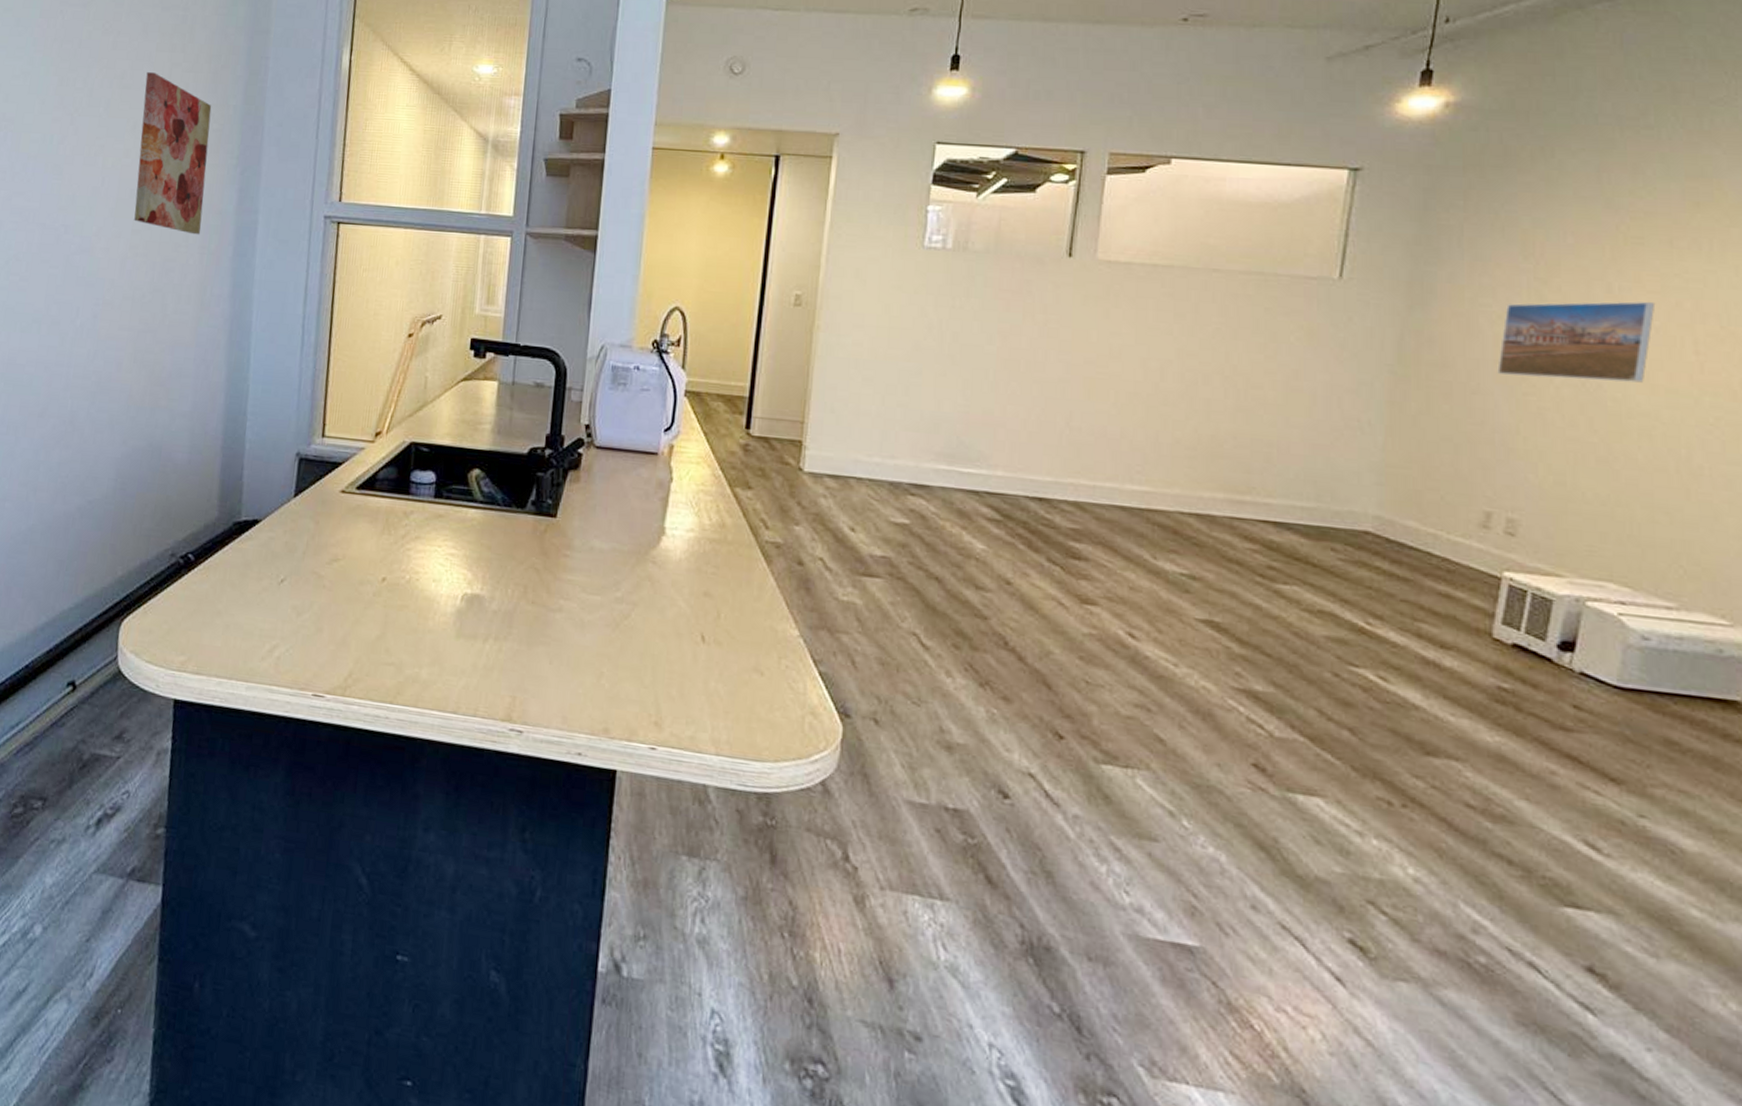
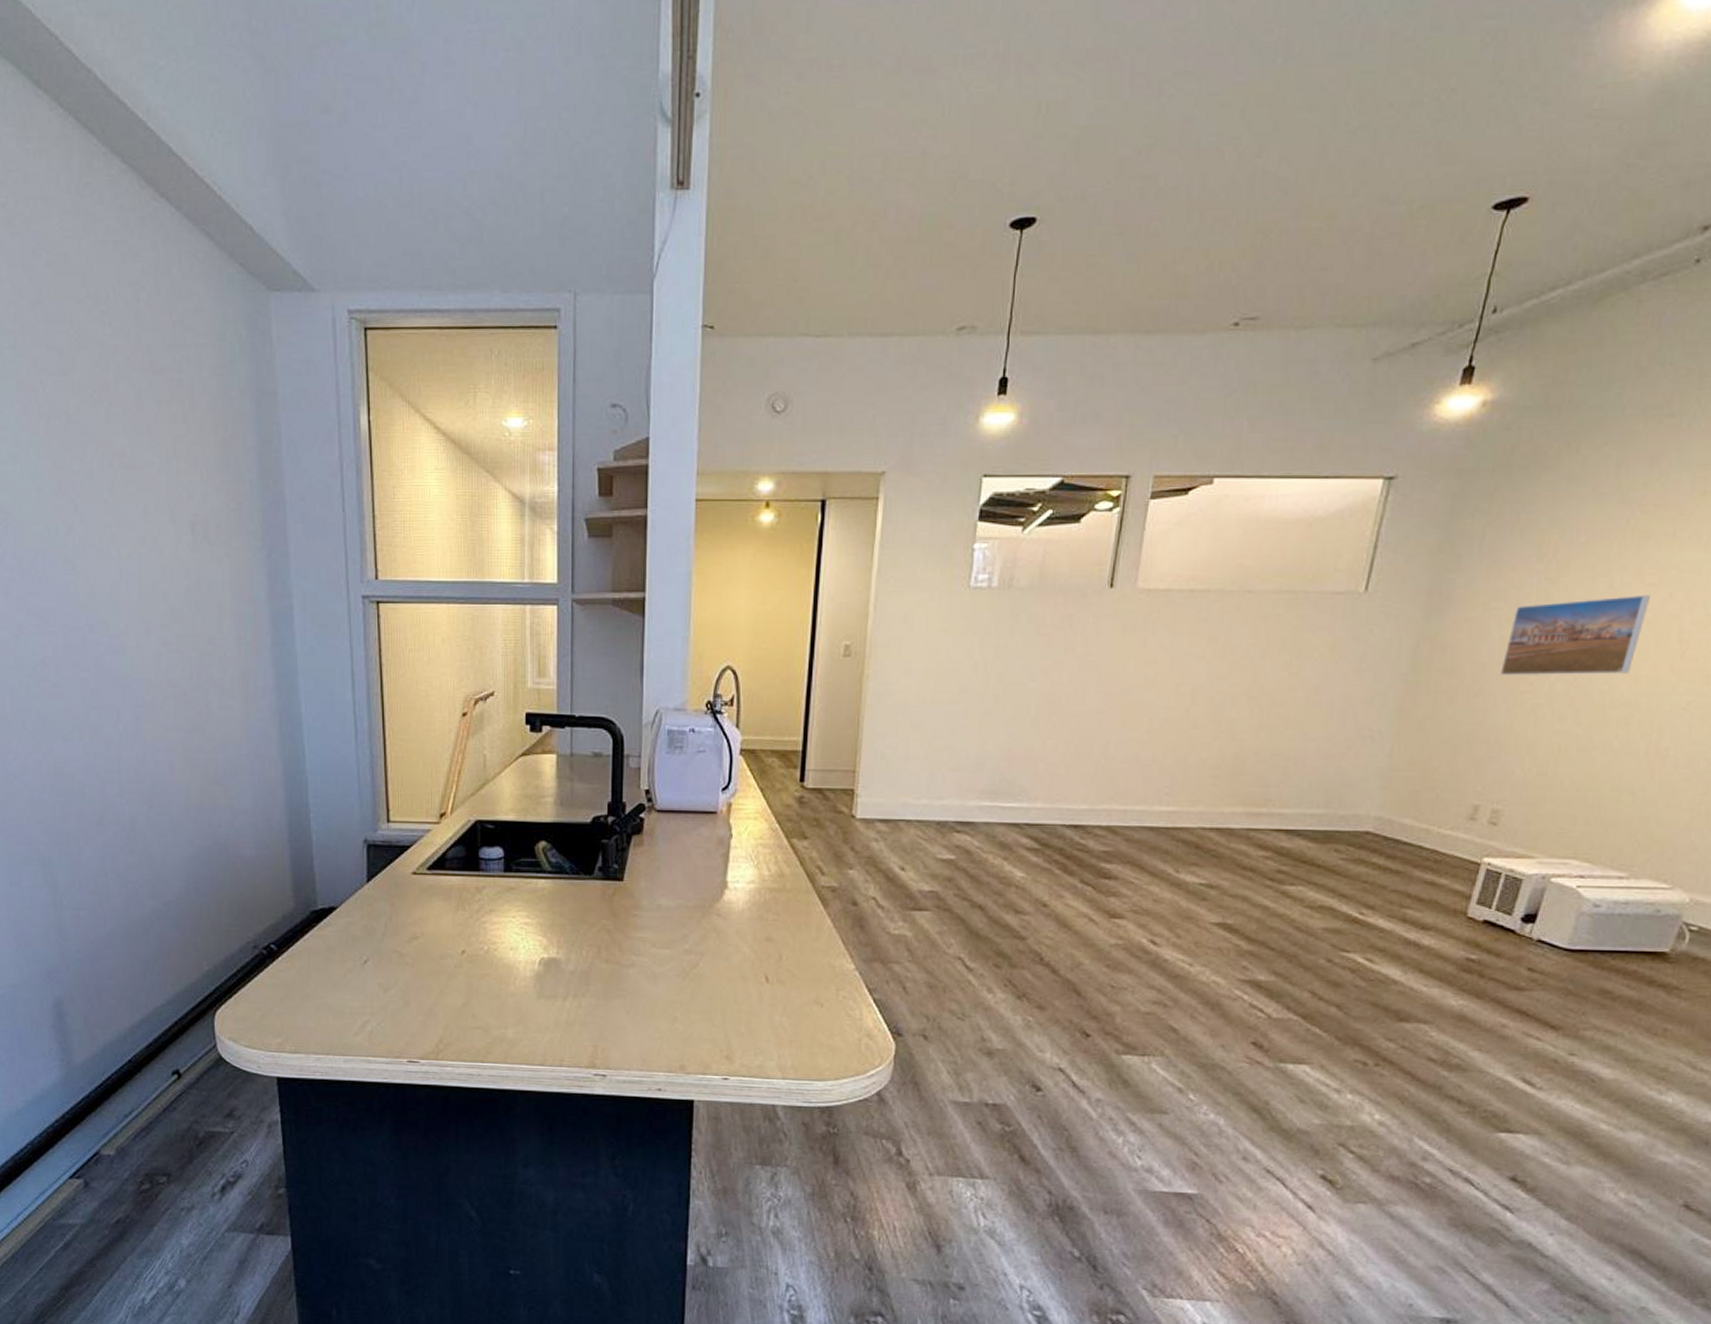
wall art: present [134,72,212,235] -> none [148,448,235,625]

